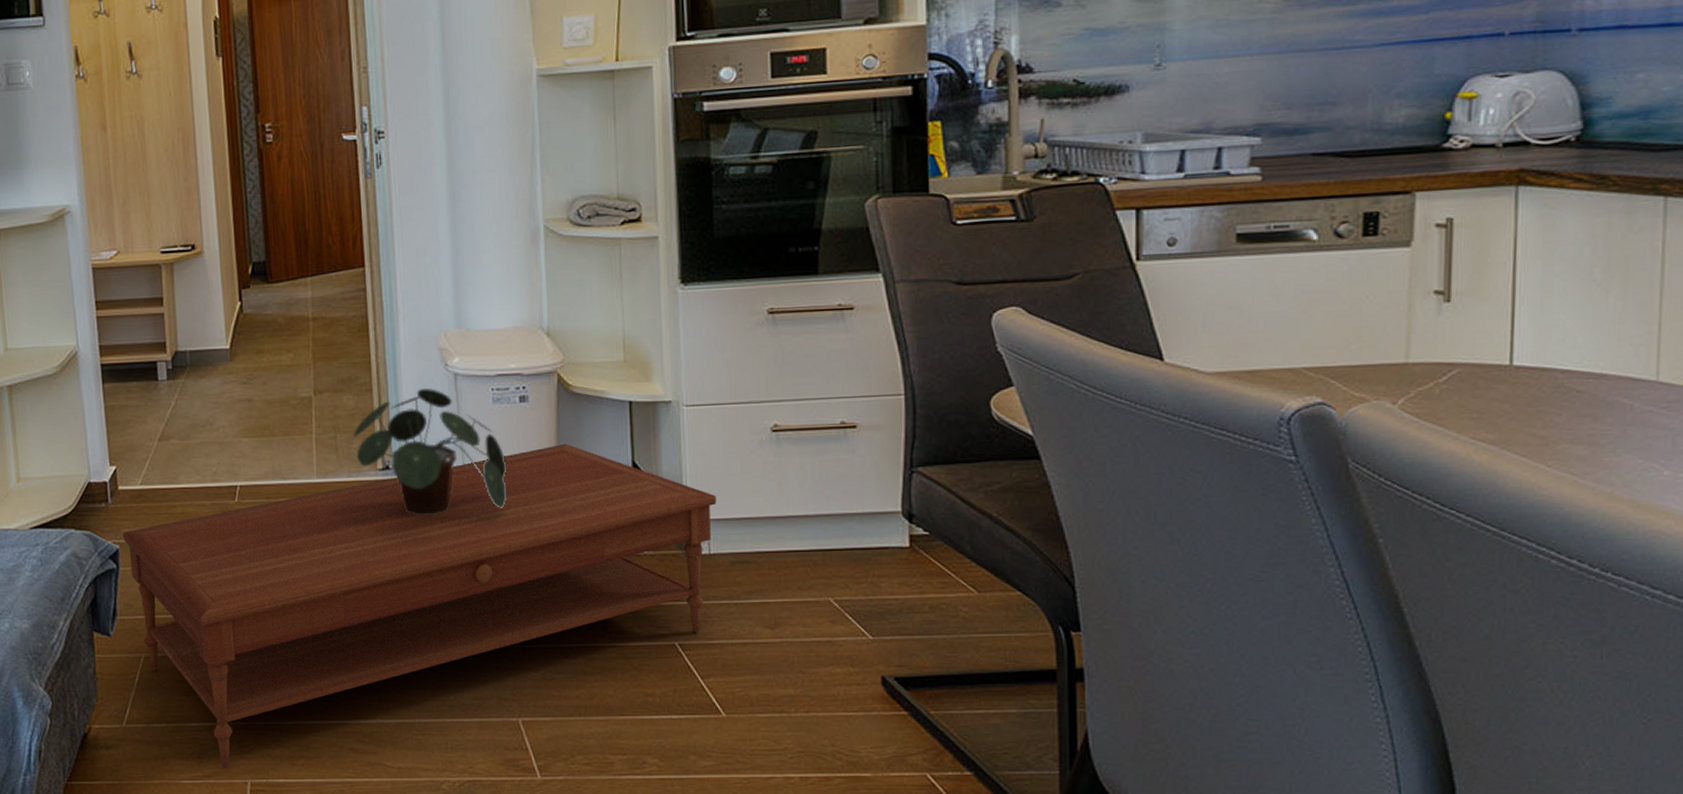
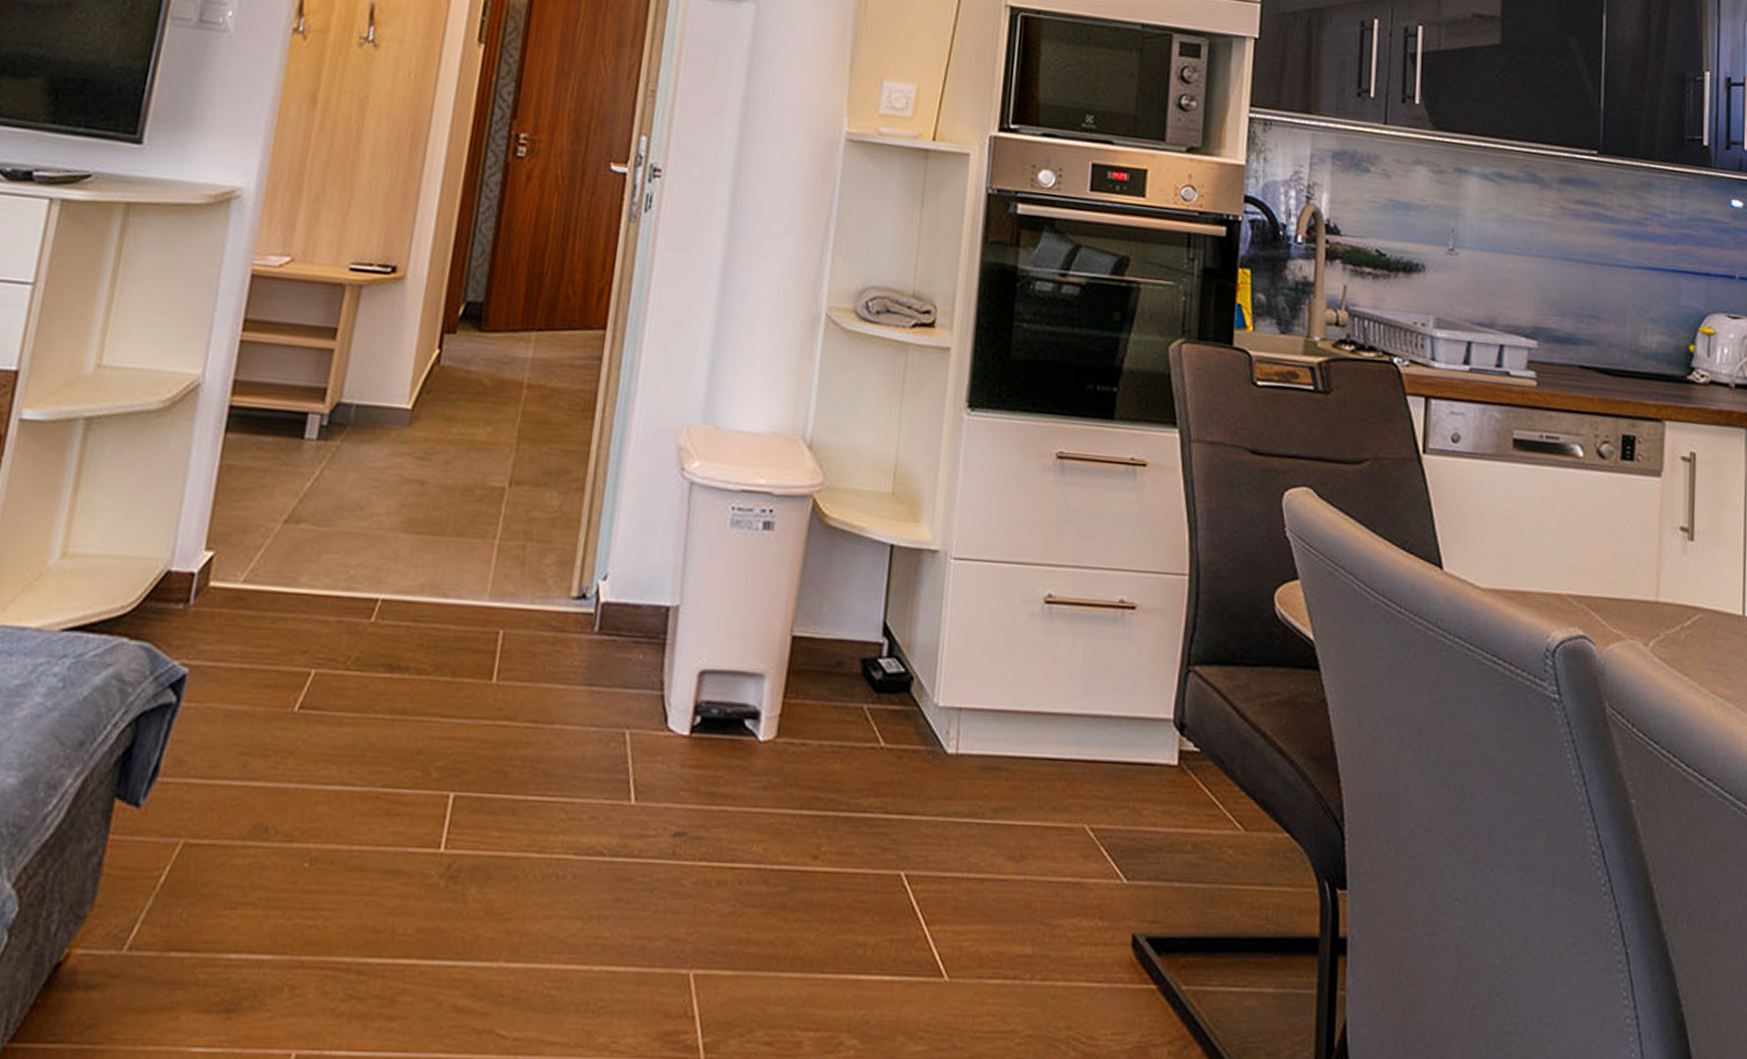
coffee table: present [122,443,717,769] -> none [188,589,974,1032]
potted plant: present [352,389,507,516] -> none [546,496,734,669]

